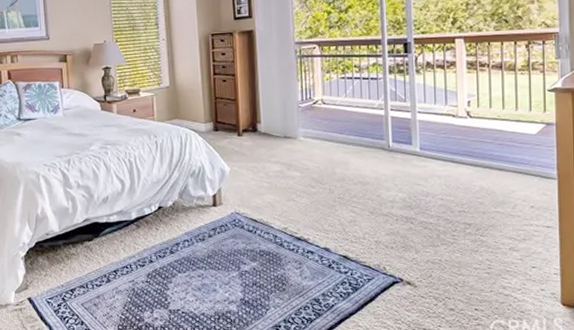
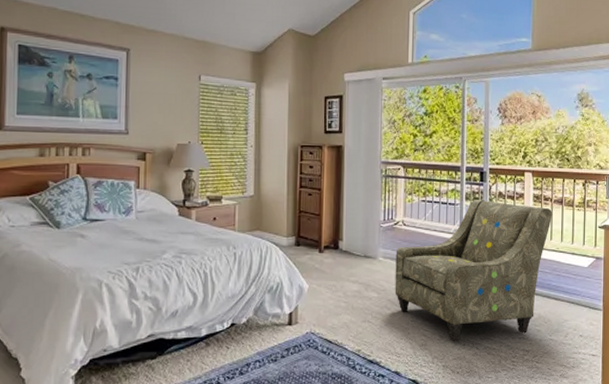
armchair: none [316,71,491,218] -> present [395,199,553,342]

